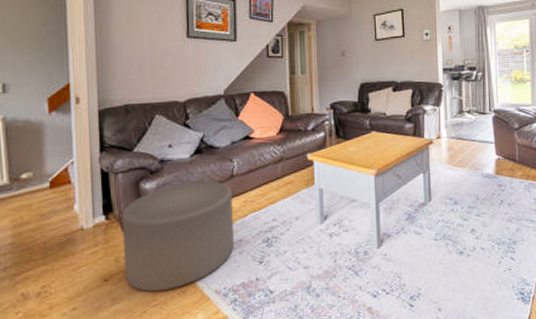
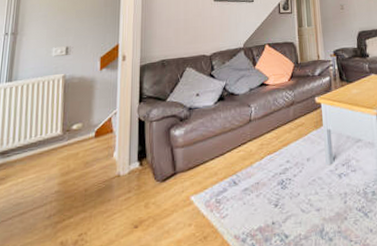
pouf: present [122,181,234,292] -> none [153,126,252,238]

